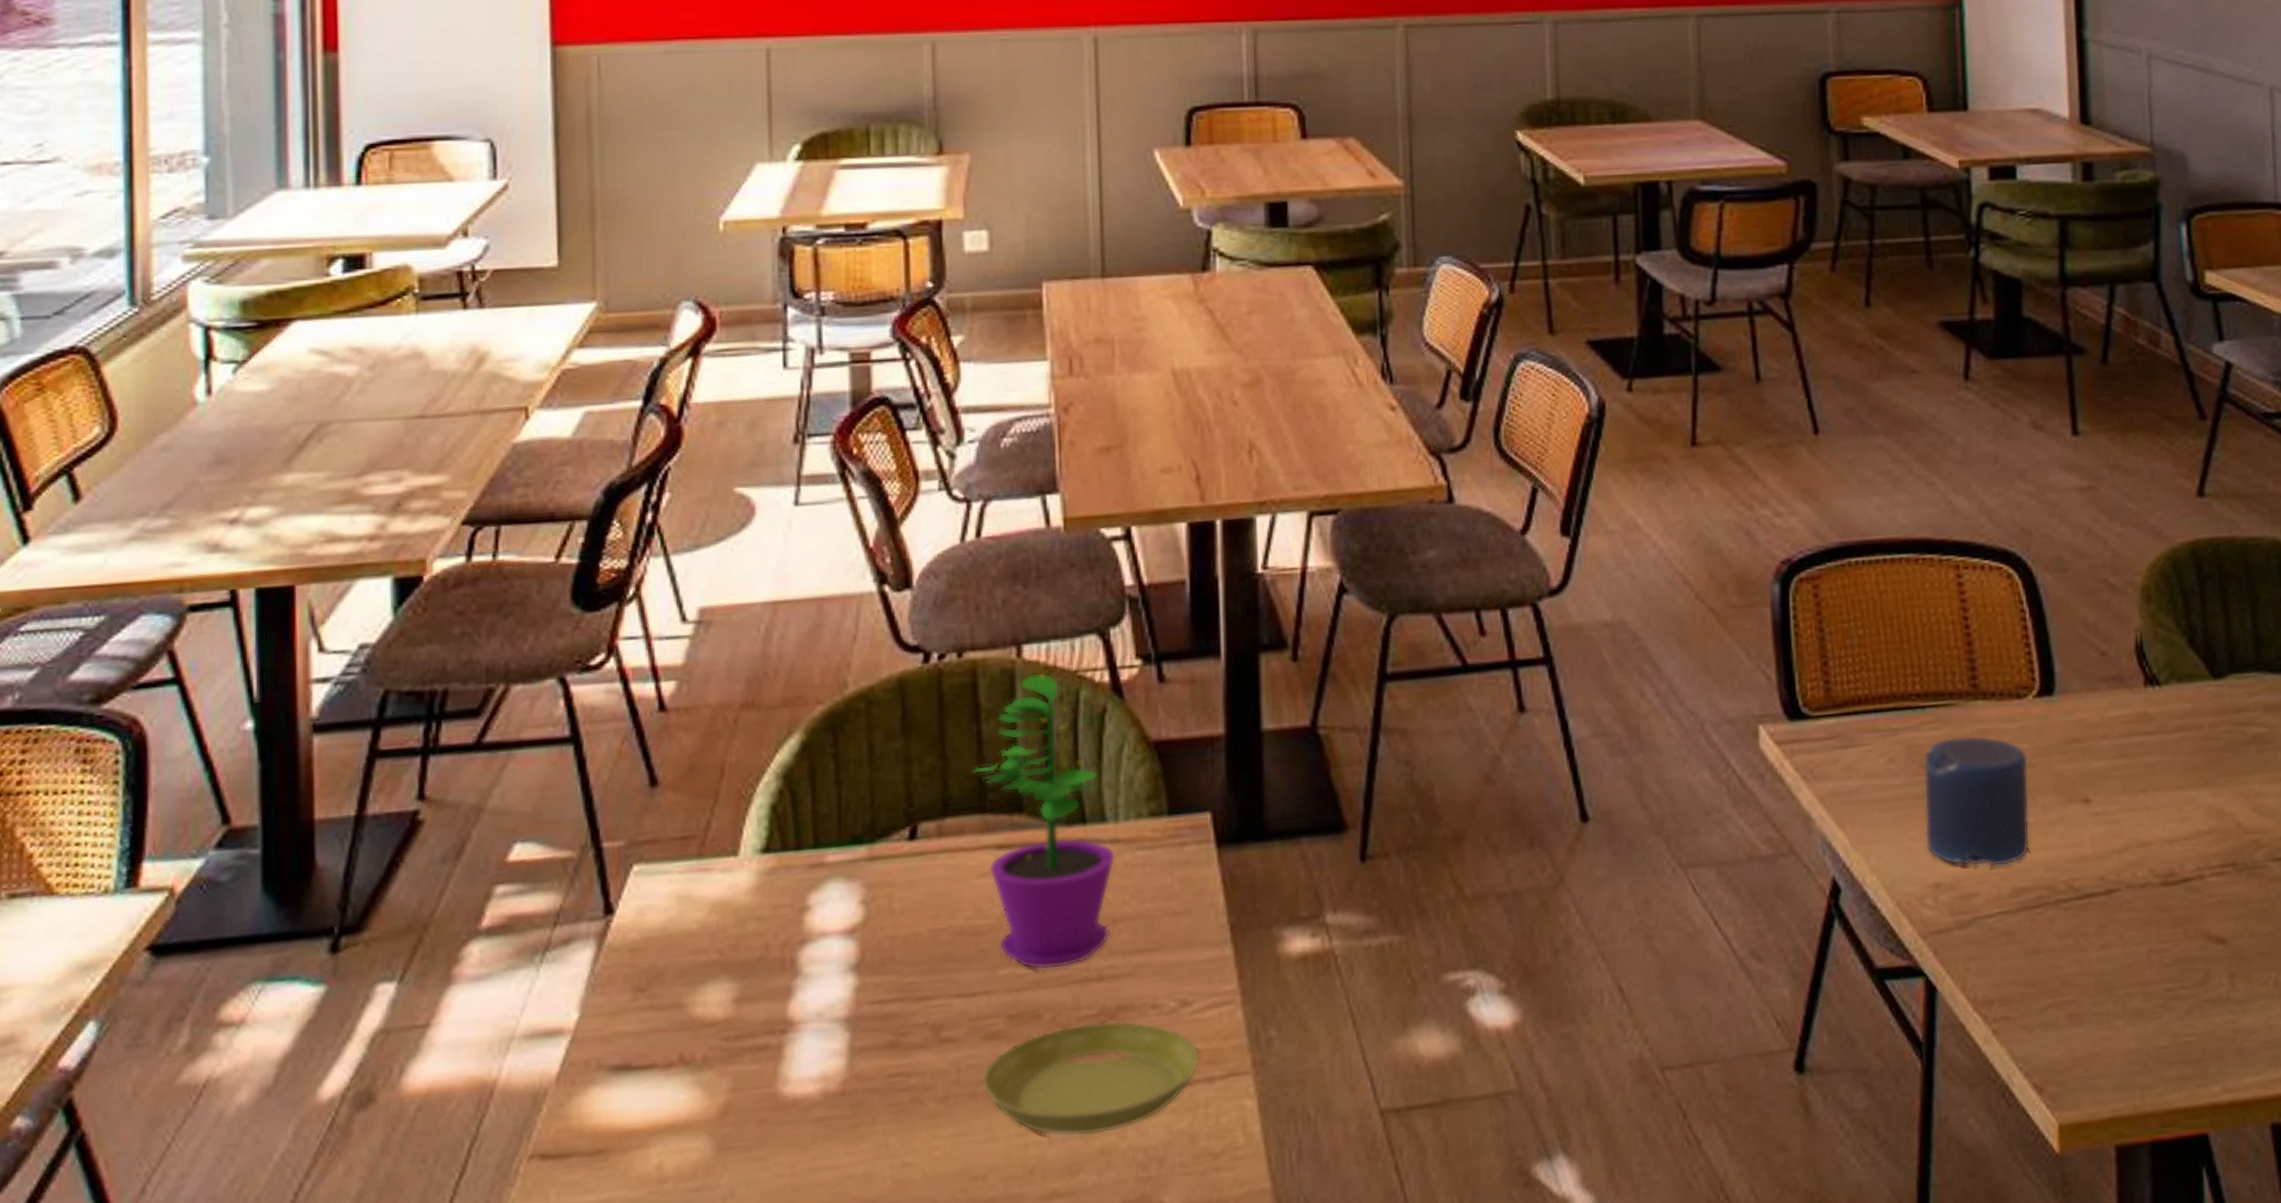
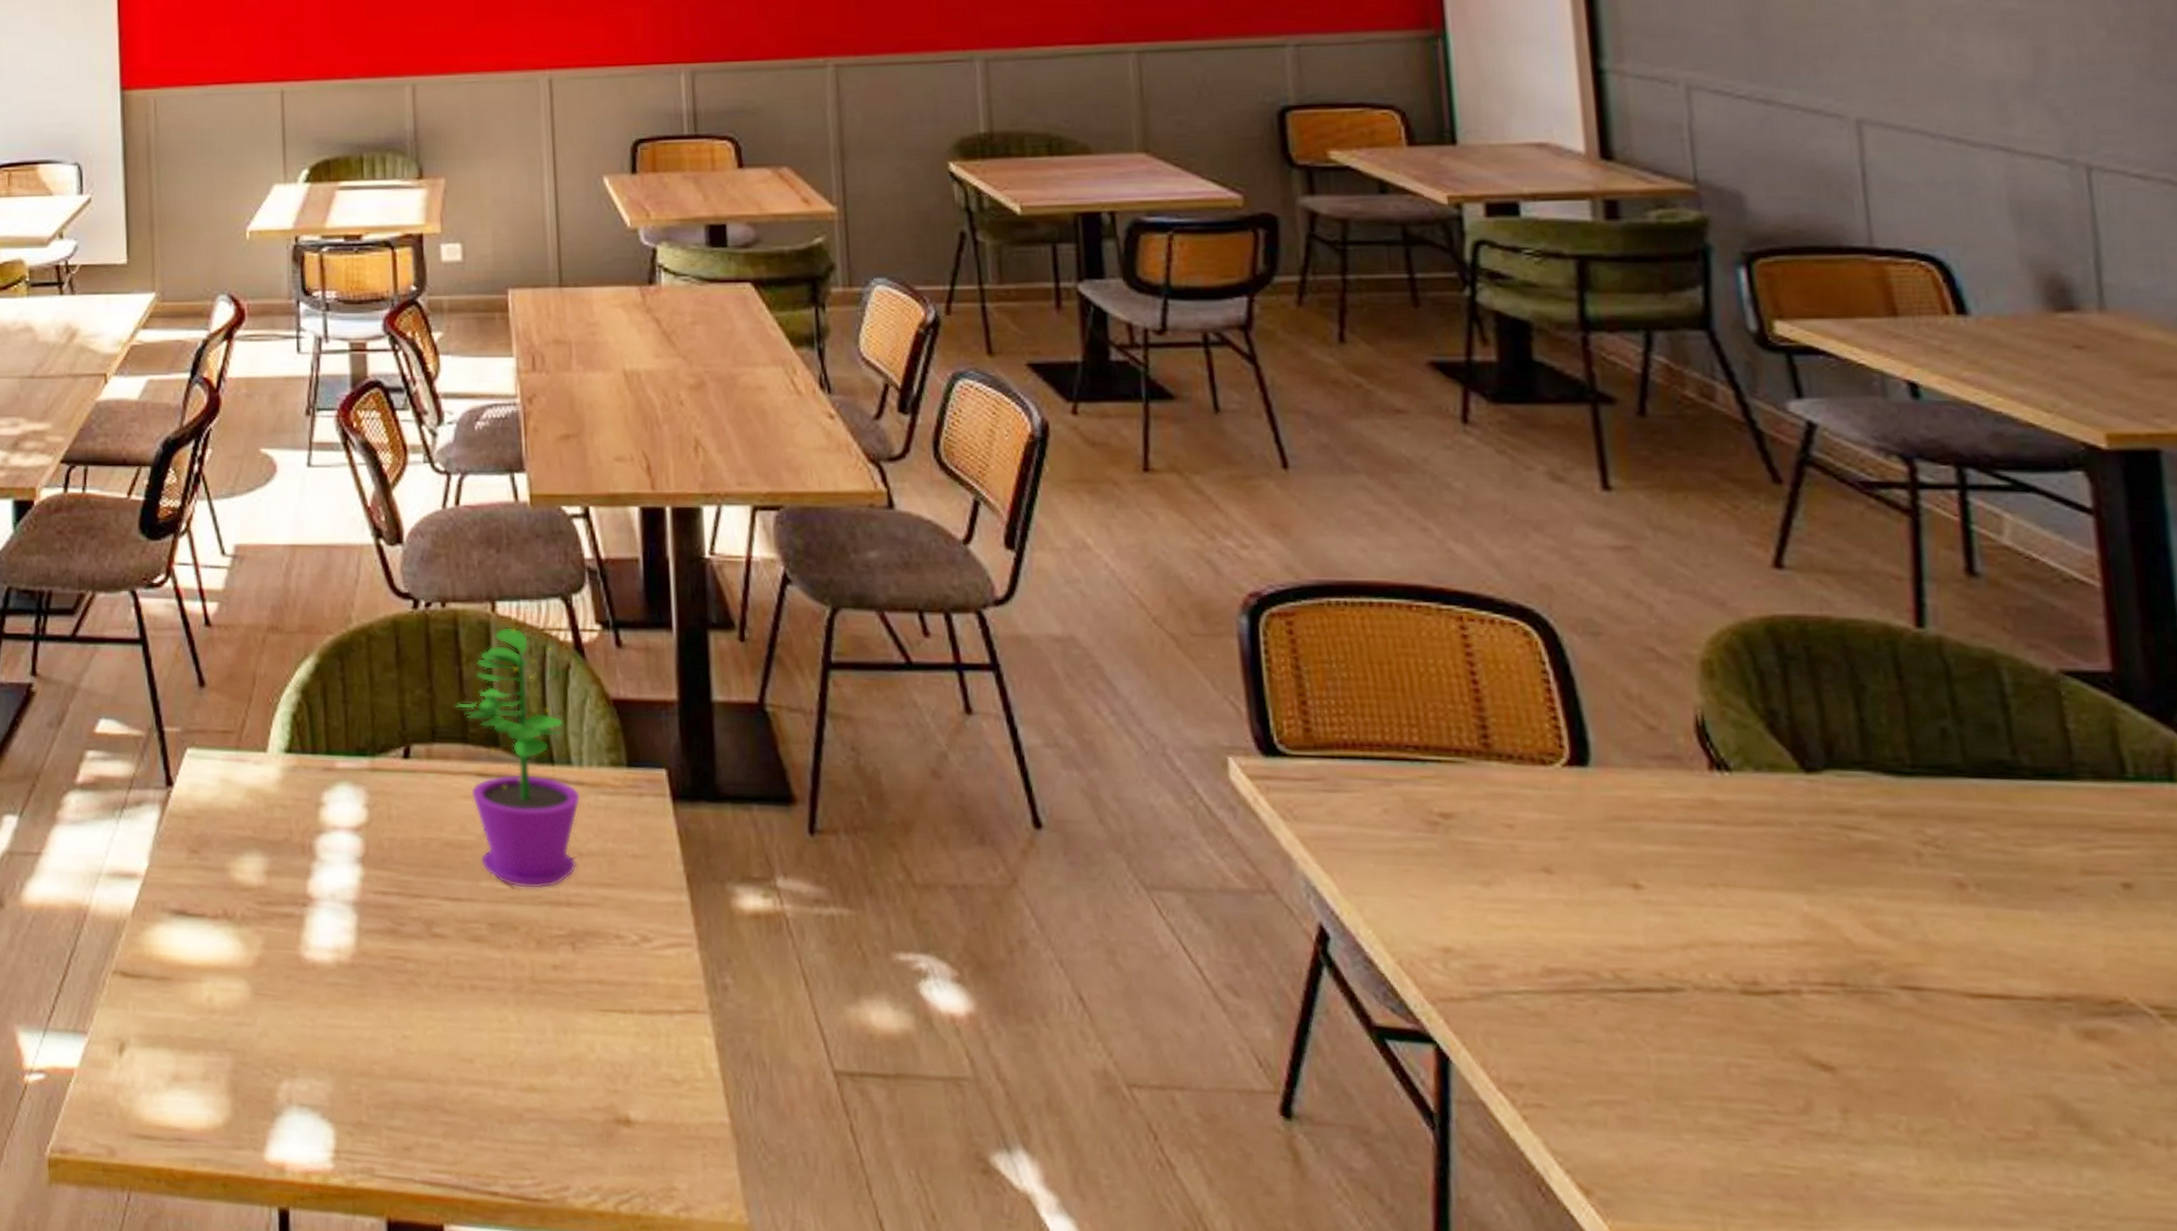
saucer: present [982,1020,1200,1137] -> none [467,940,661,1043]
candle: present [1923,735,2030,867] -> none [1425,796,1564,942]

